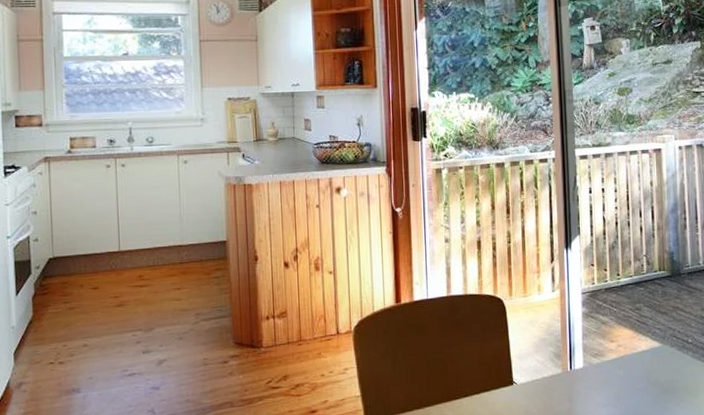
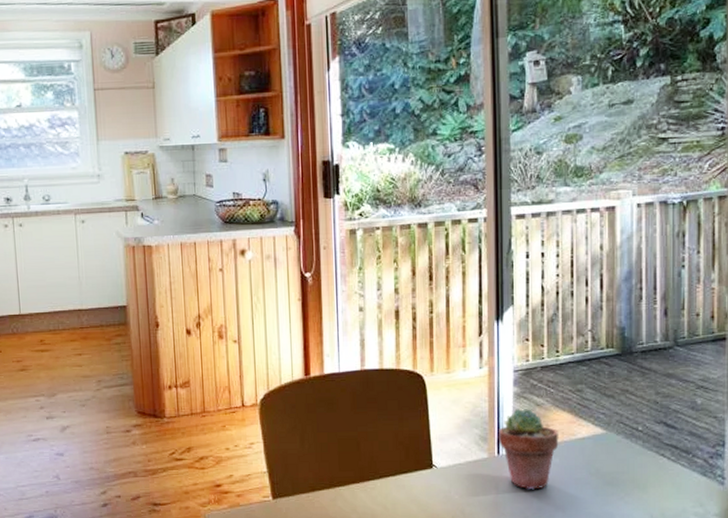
potted succulent: none [570,327,623,401] -> present [498,409,559,490]

